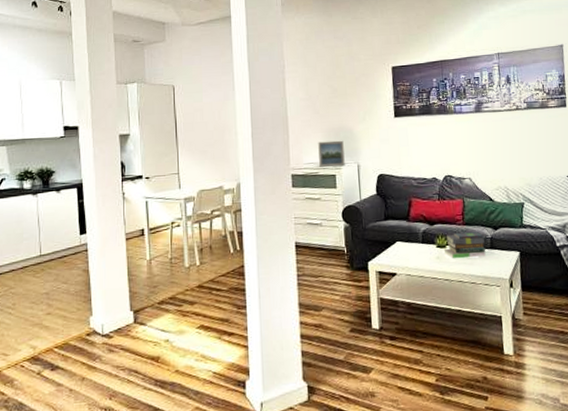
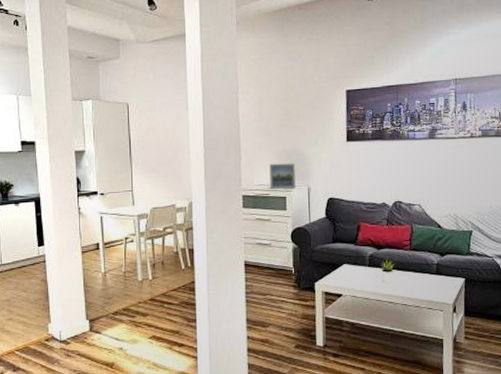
books: present [443,232,486,259] -> none [389,258,431,283]

